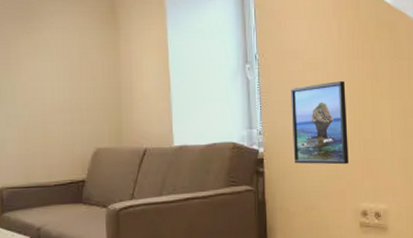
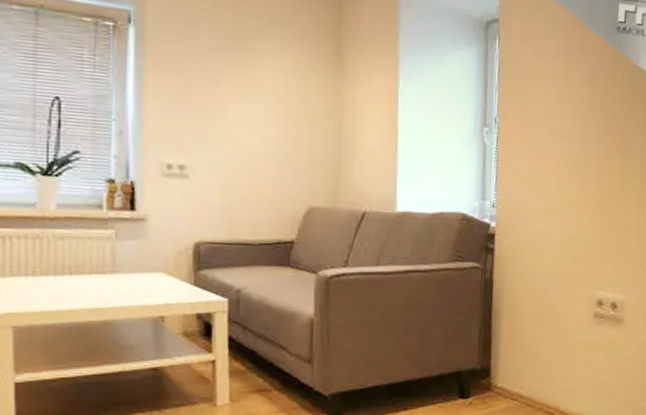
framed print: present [291,81,349,165] -> none [528,155,593,248]

